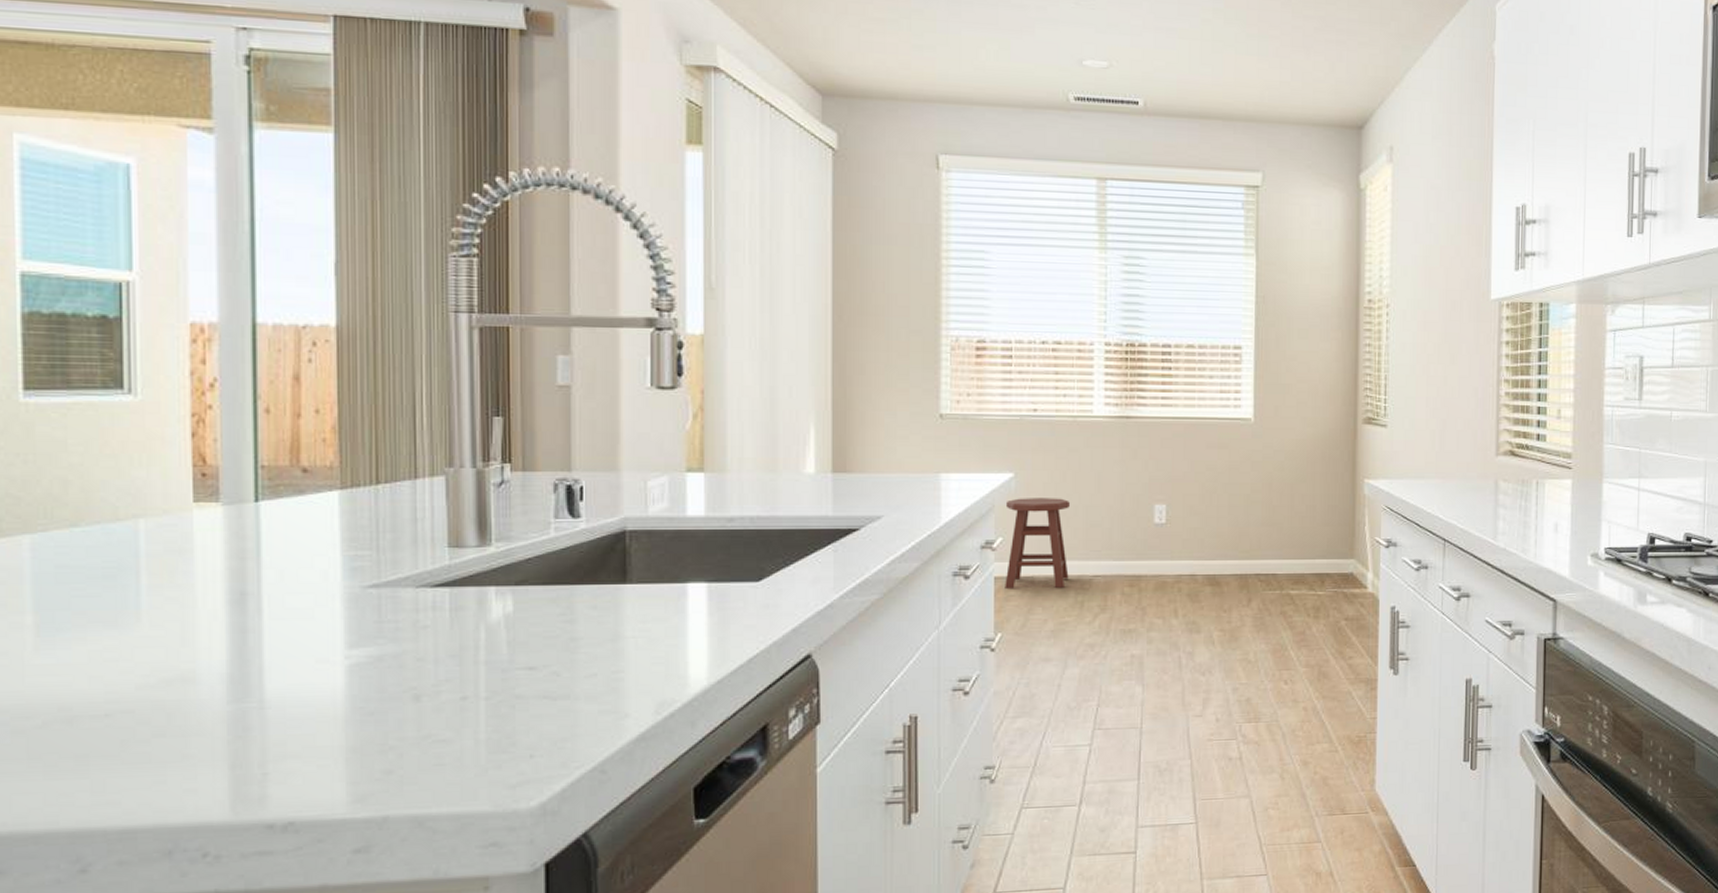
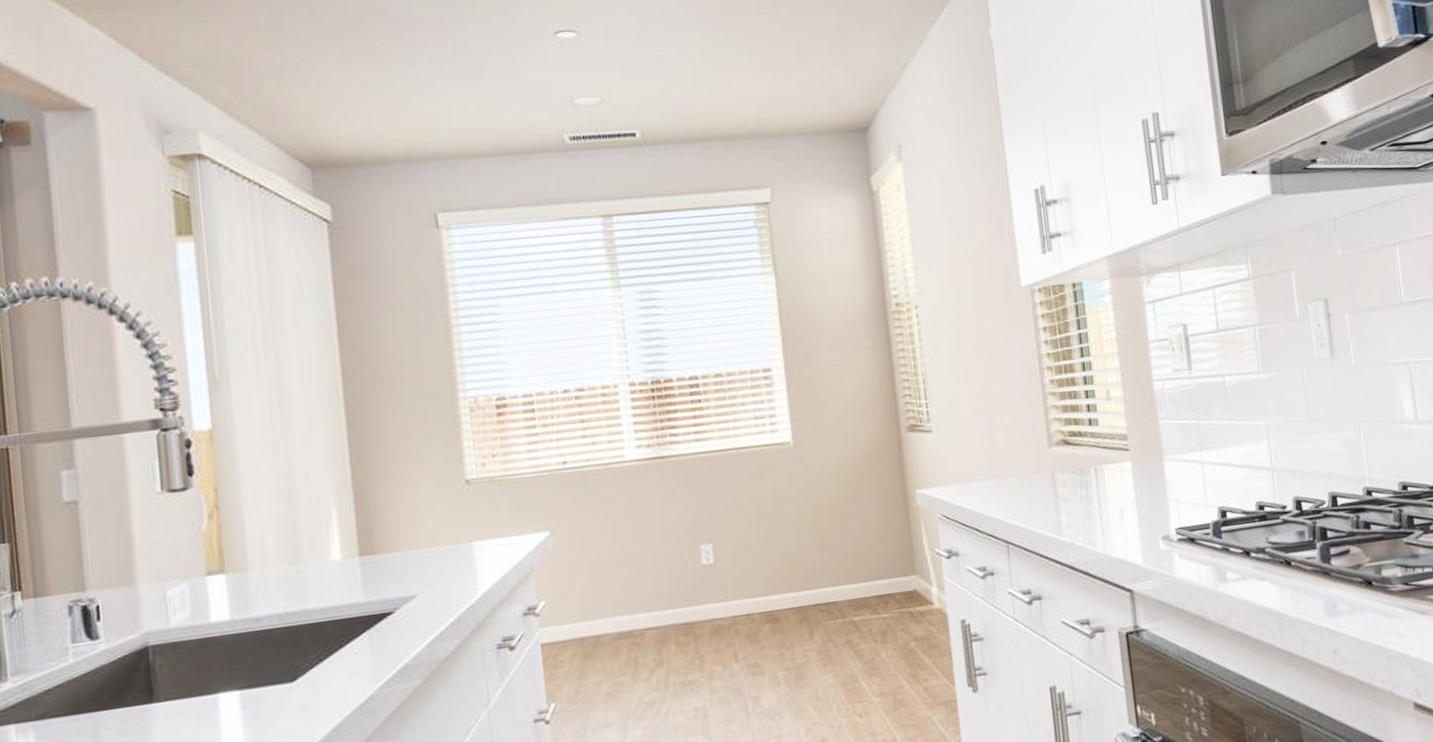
stool: present [1005,498,1069,590] -> none [544,551,619,655]

